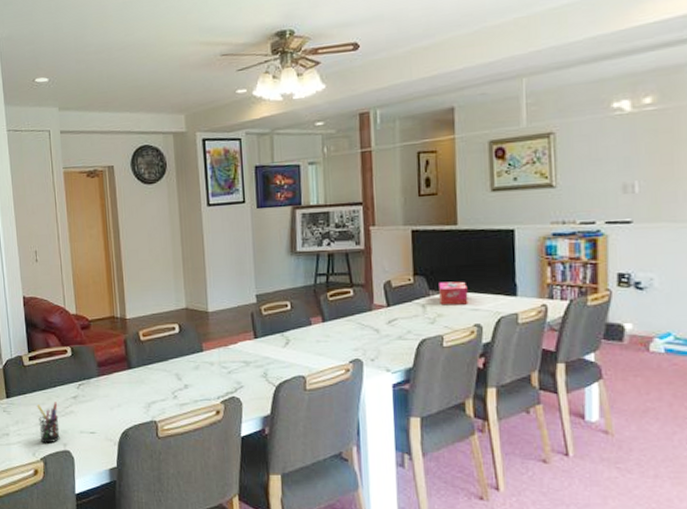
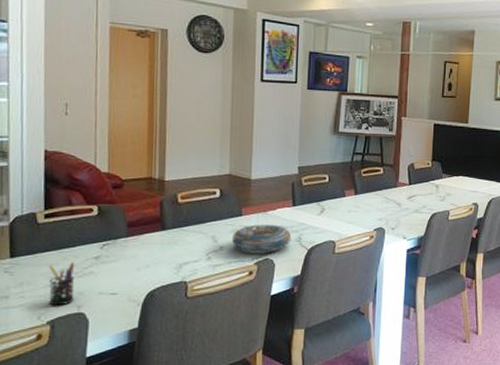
decorative bowl: none [196,360,257,391] -> present [232,224,292,253]
tissue box: present [439,281,468,306] -> none [449,168,471,187]

